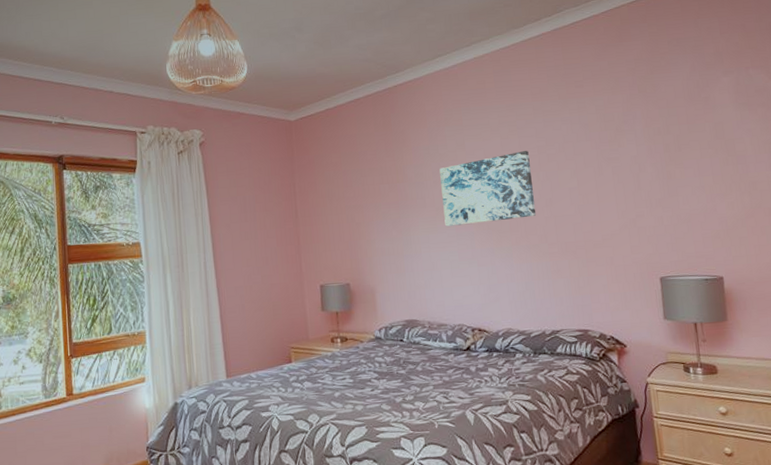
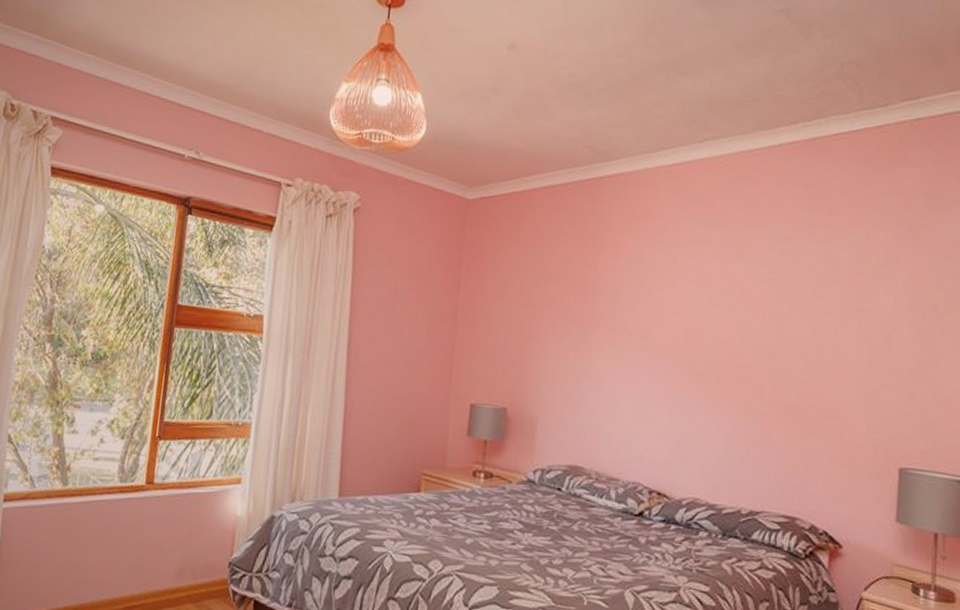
wall art: present [439,151,537,227] -> none [636,281,756,365]

